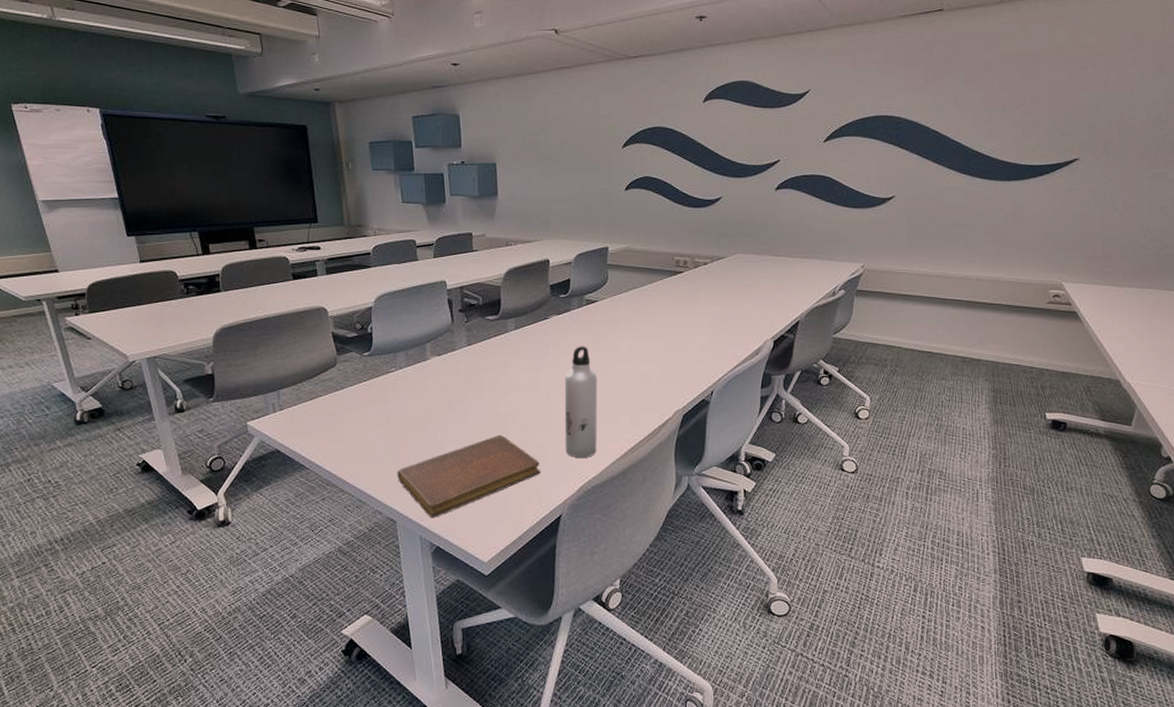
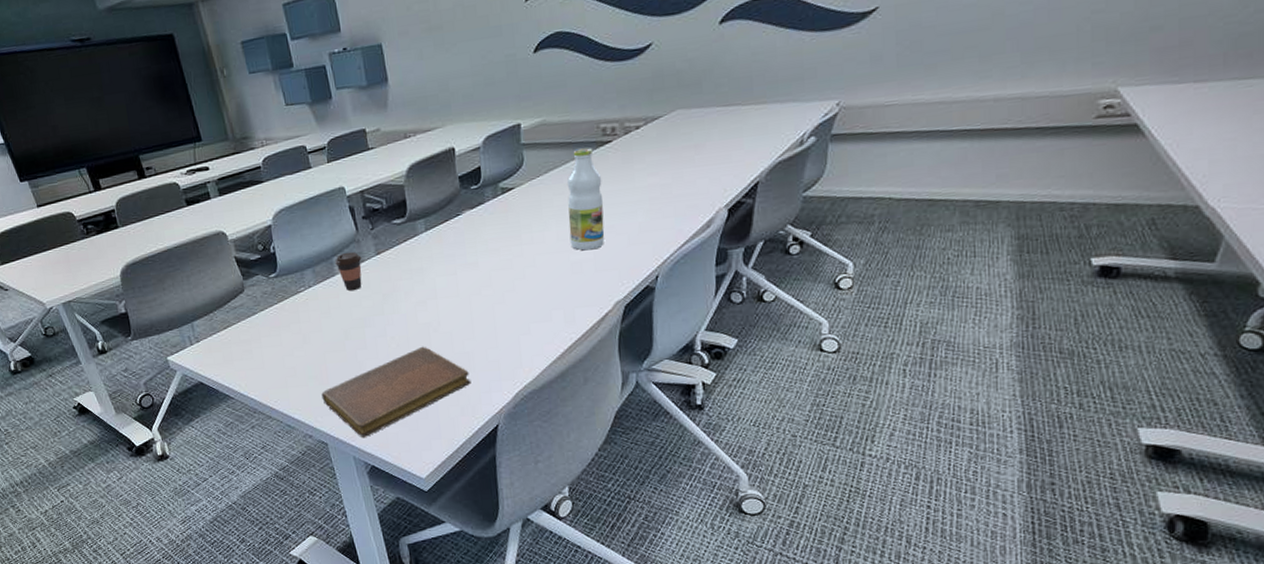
coffee cup: none [427,340,454,375] -> present [334,251,362,291]
water bottle: present [564,346,597,459] -> none [486,240,530,364]
bottle: none [641,275,672,363] -> present [567,147,605,251]

